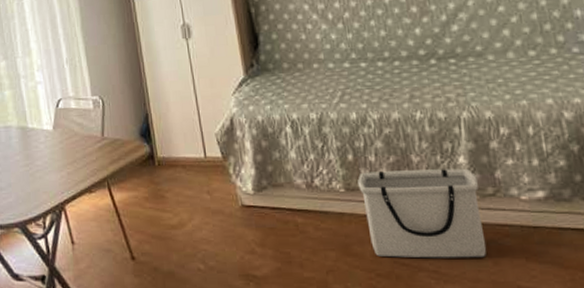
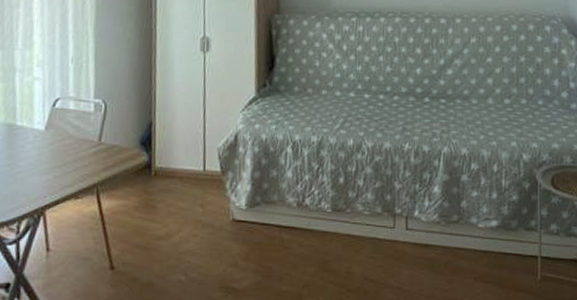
storage bin: present [358,168,486,259] -> none [344,195,446,277]

